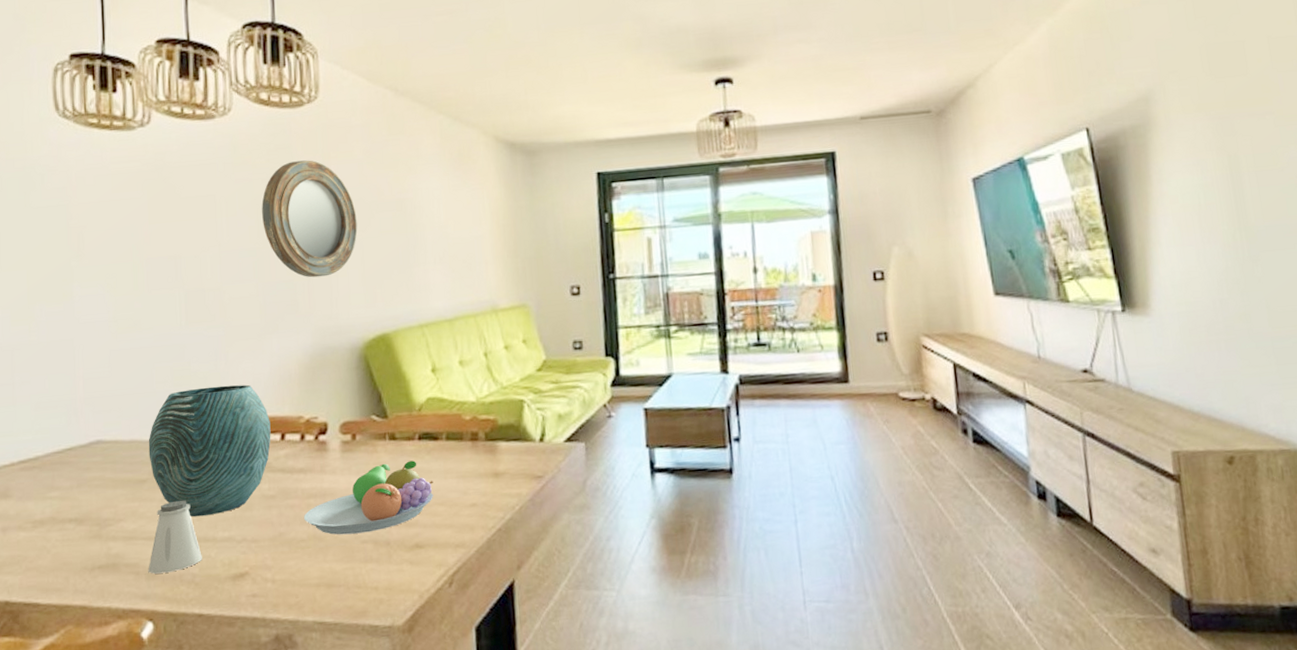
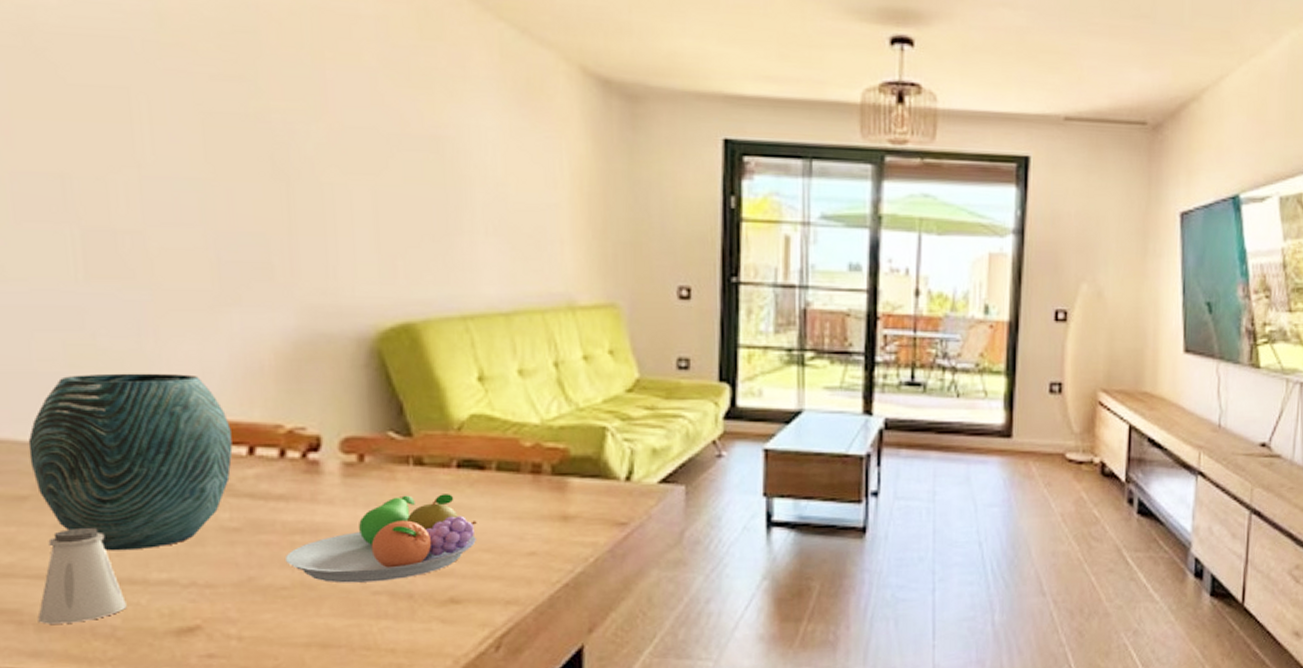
home mirror: present [261,160,358,278] -> none [210,55,368,233]

